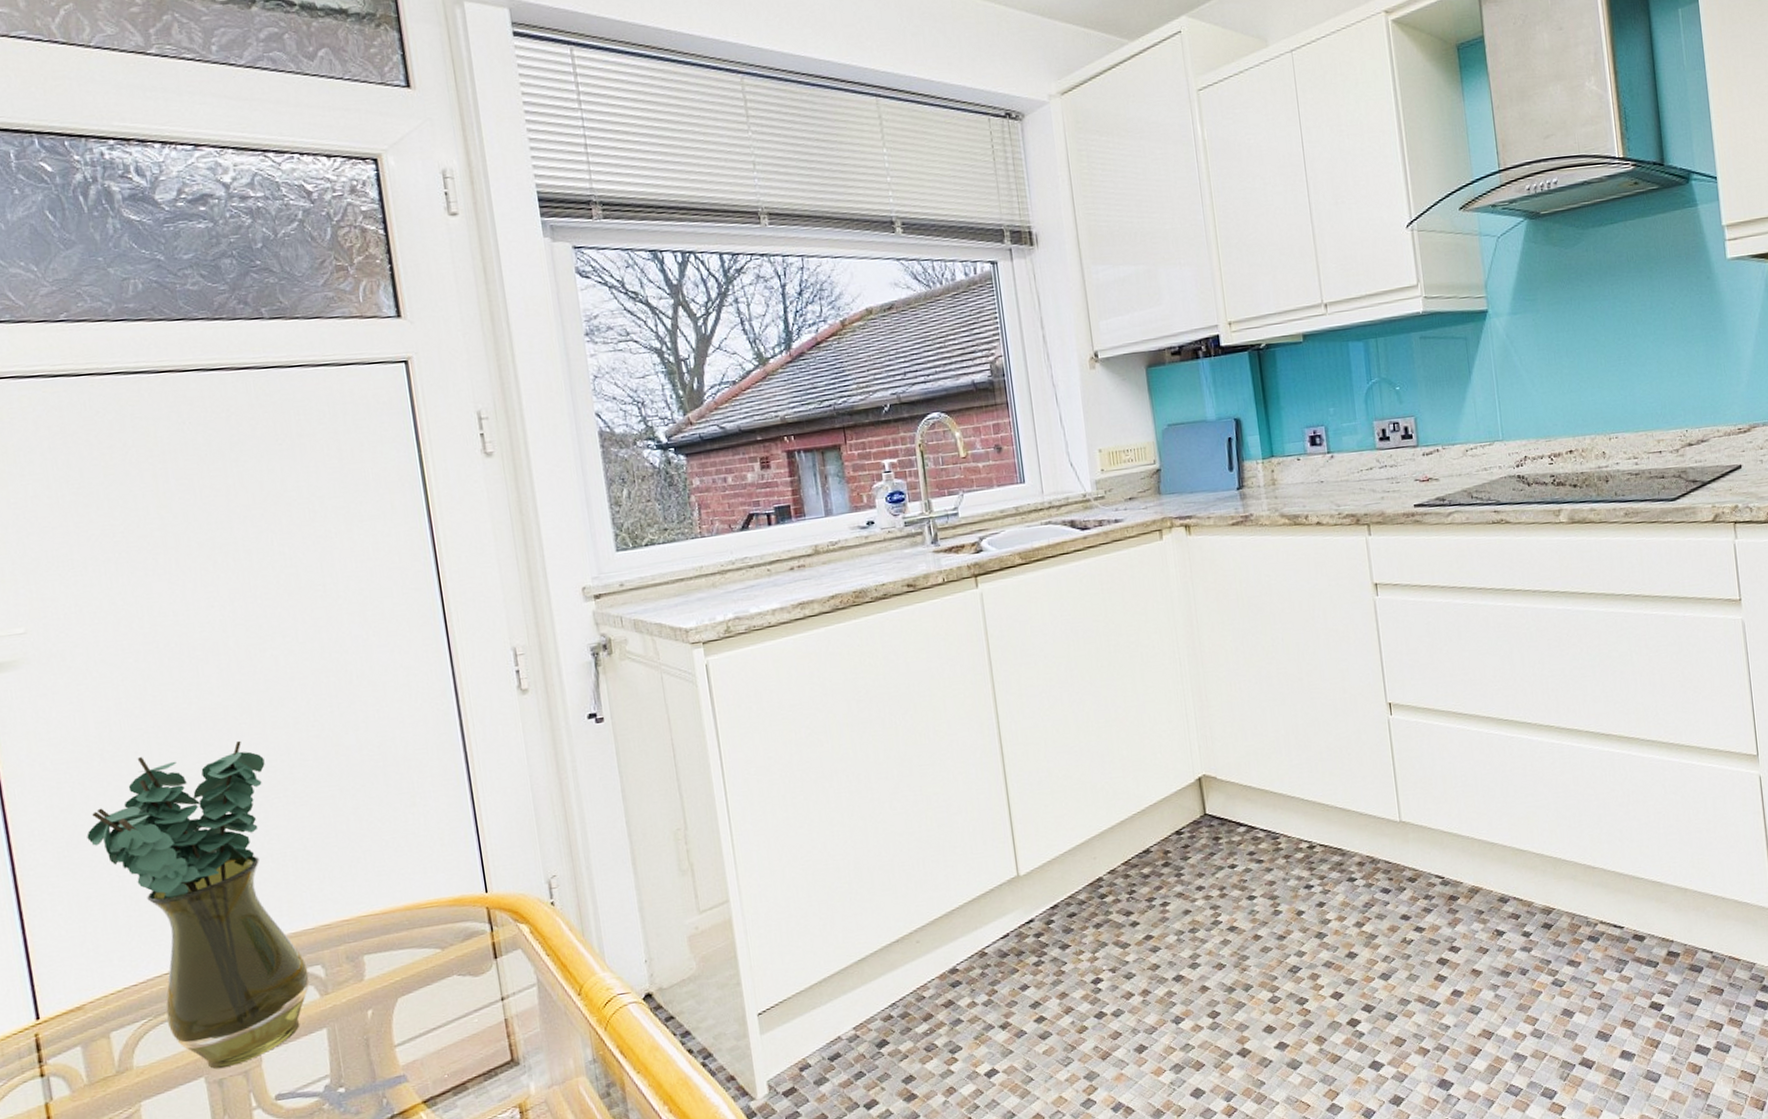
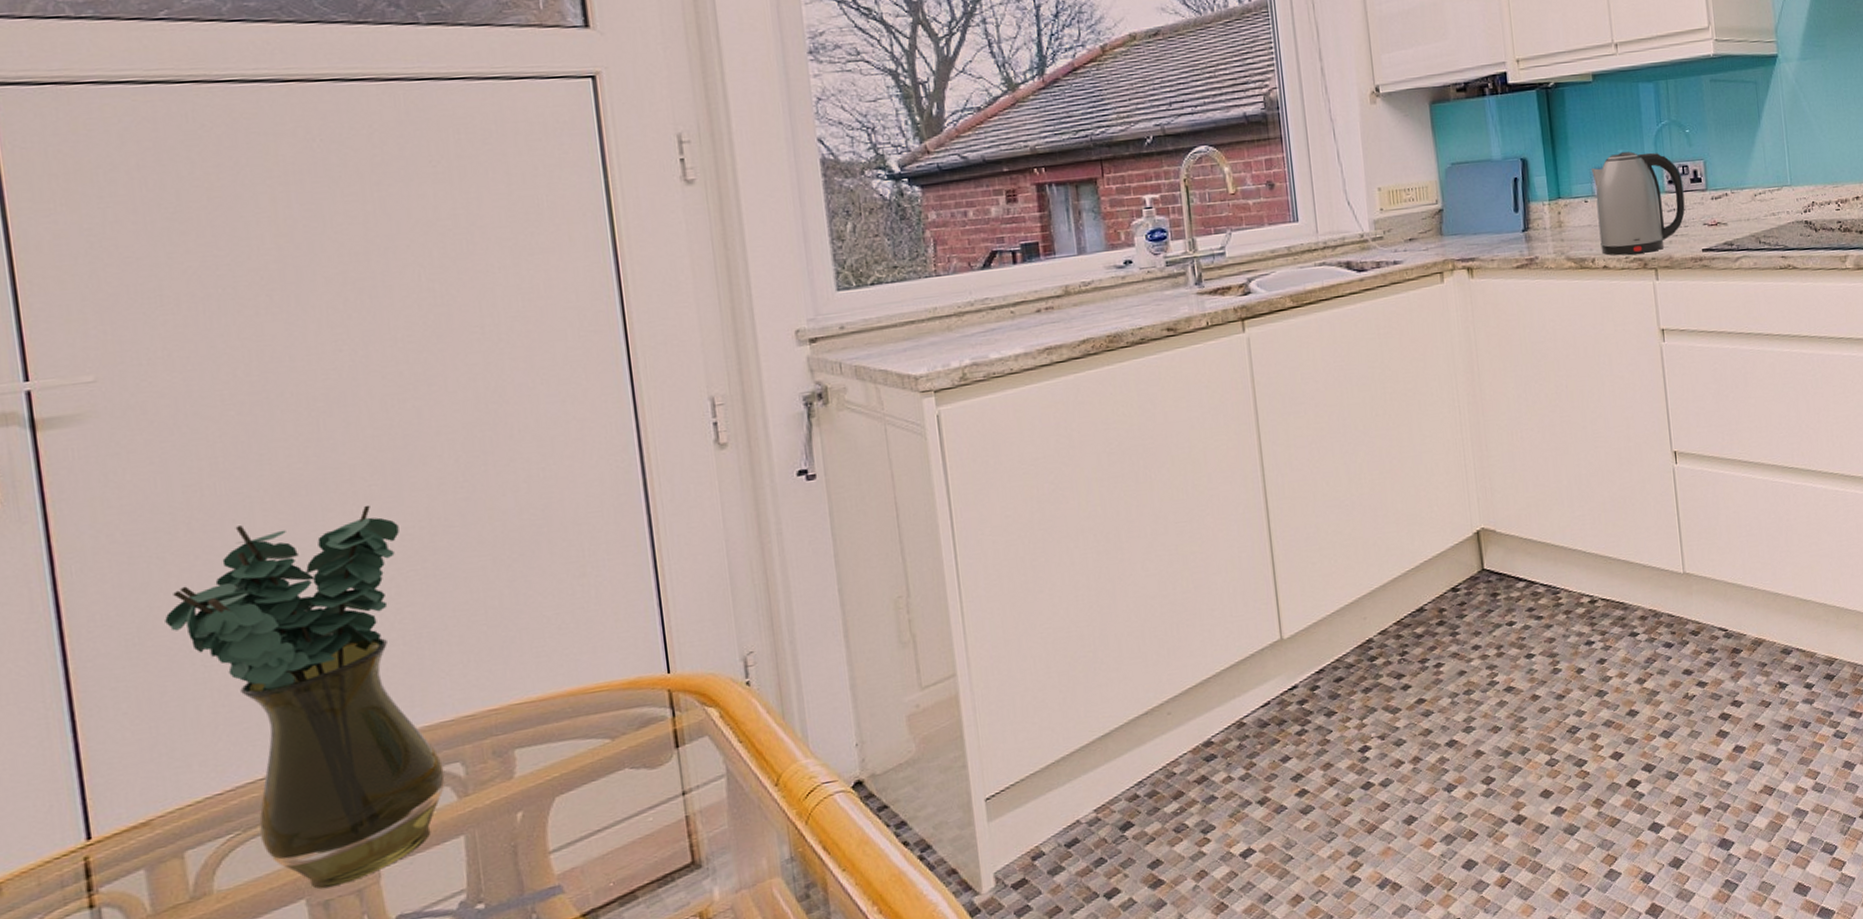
kettle: none [1304,409,1397,512] -> present [1592,151,1685,256]

